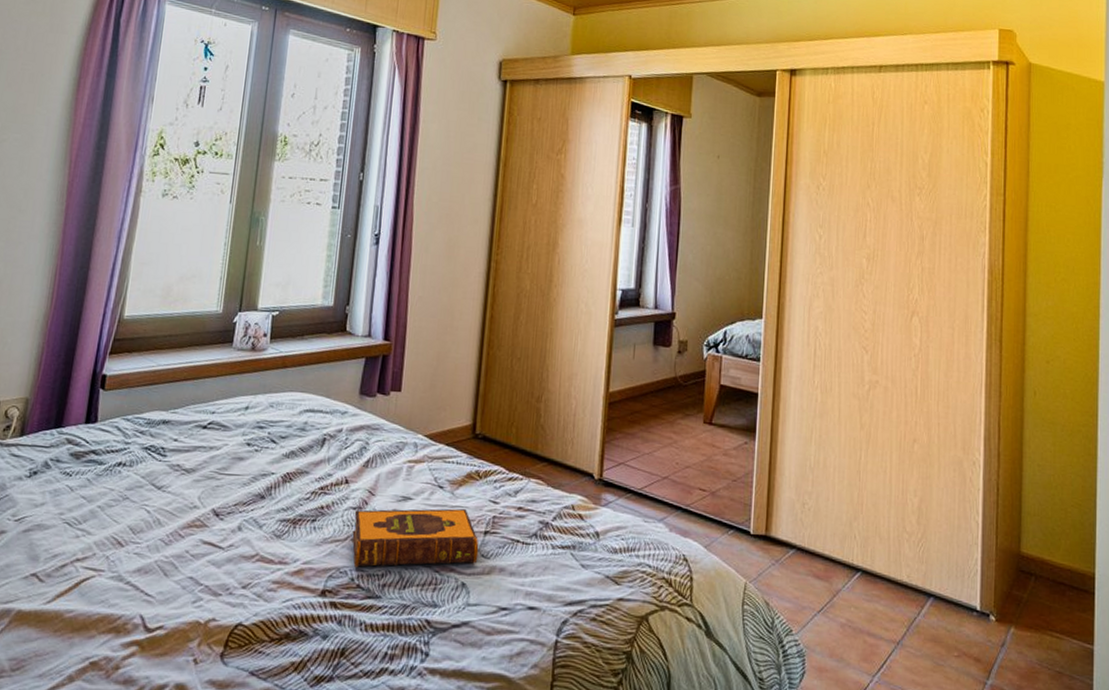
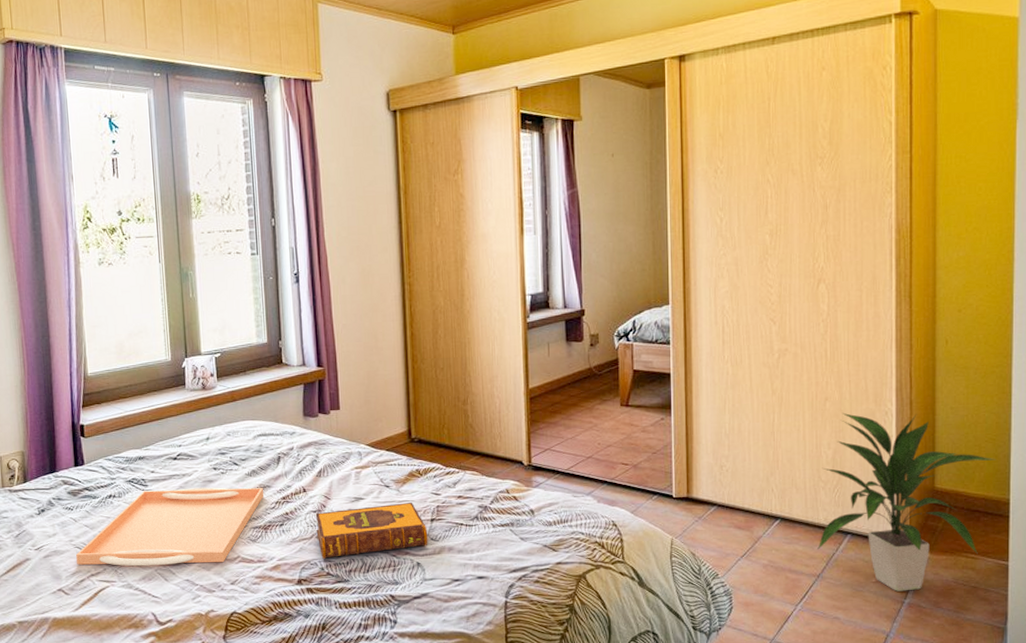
serving tray: none [62,462,300,560] -> present [76,487,263,567]
indoor plant: none [898,457,1082,670] -> present [817,412,997,591]

